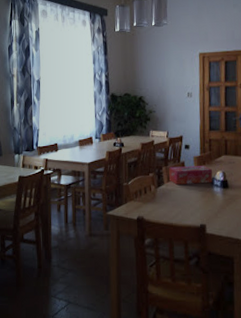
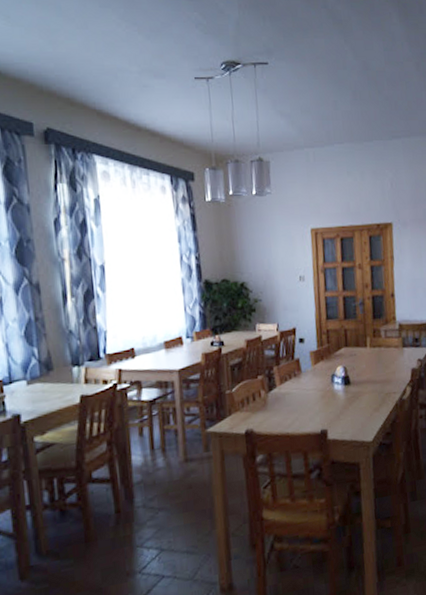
tissue box: present [169,166,213,185] -> none [281,361,333,387]

